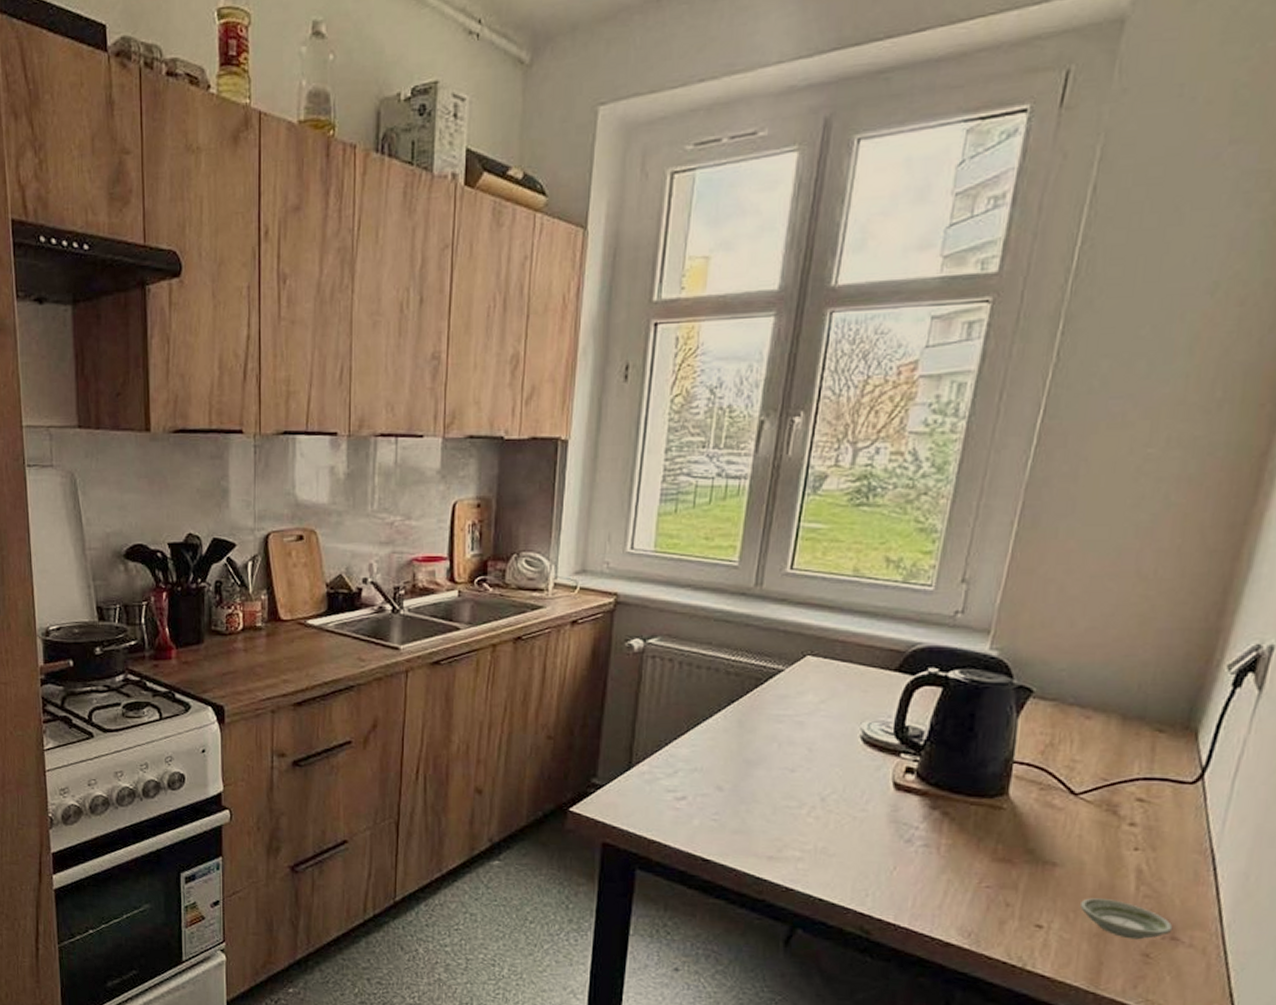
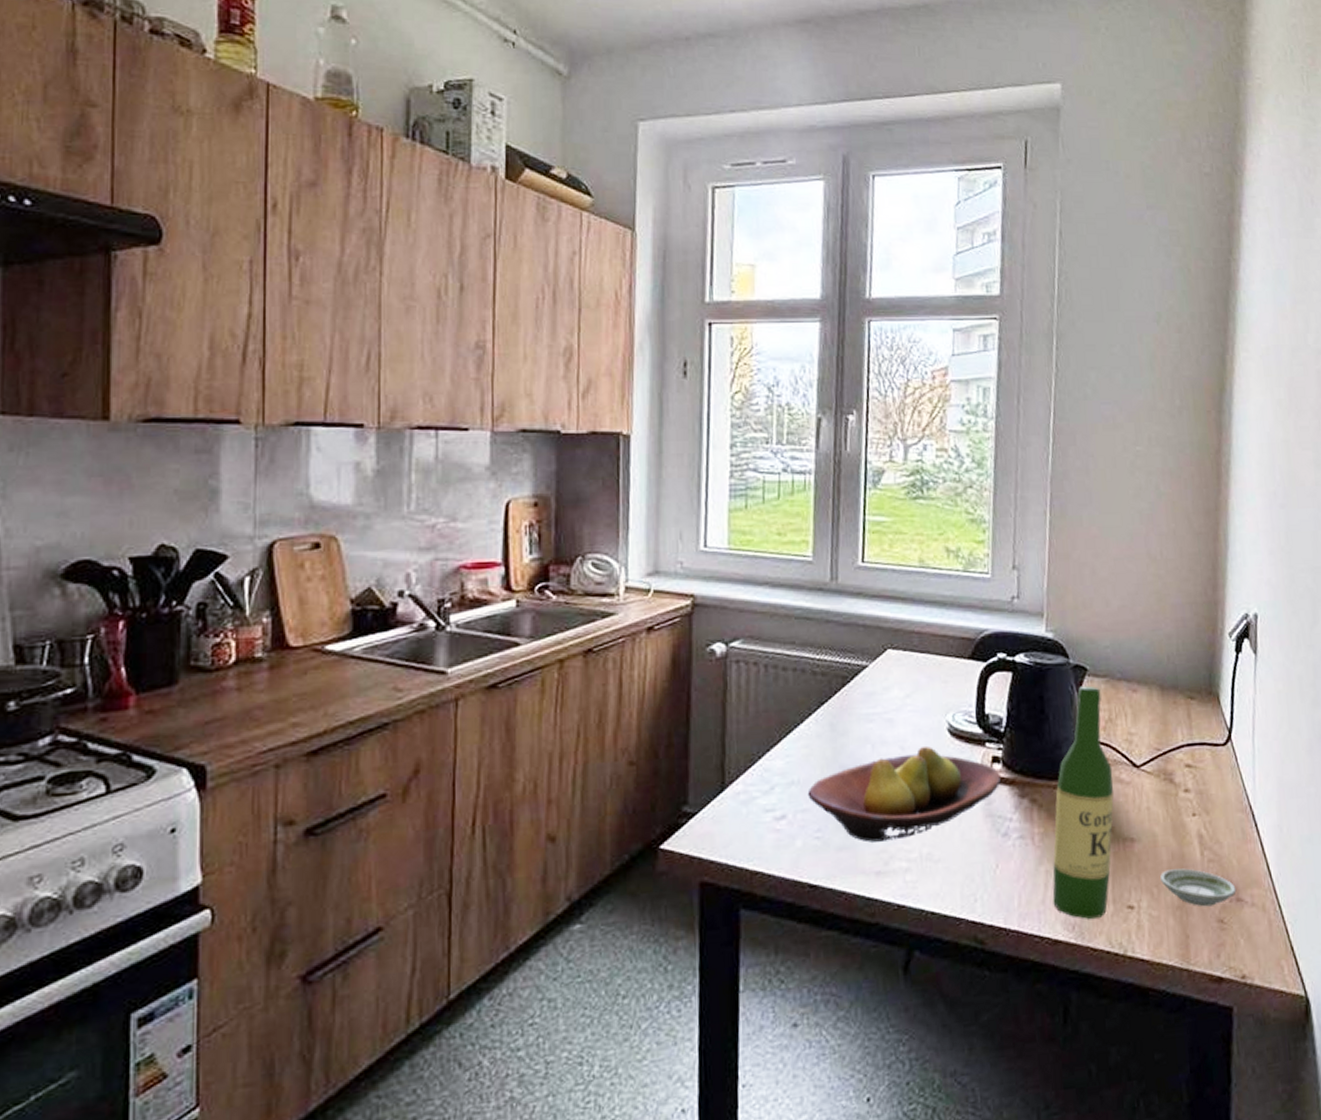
fruit bowl: none [709,749,912,832] -> present [807,745,1001,842]
wine bottle: none [950,707,1046,931] -> present [1052,685,1114,919]

